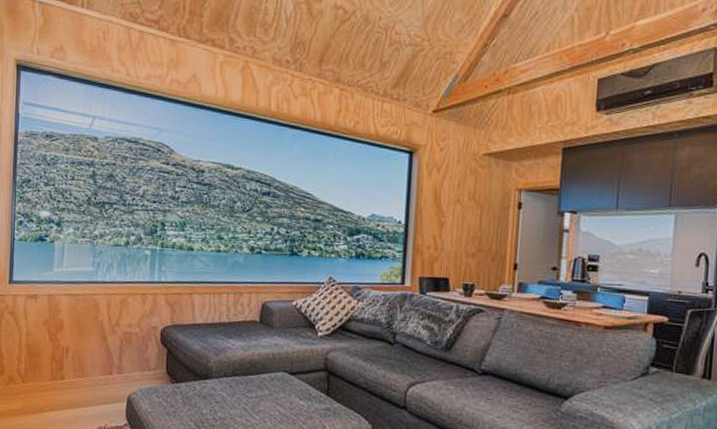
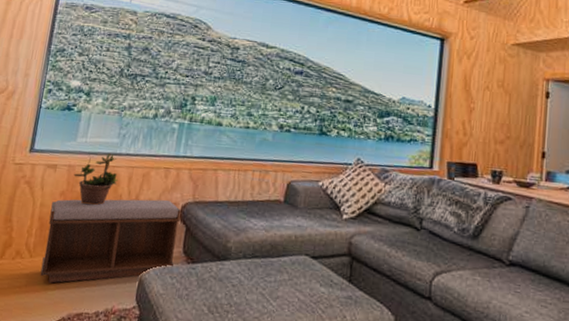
bench: none [34,324,161,406] -> present [40,199,181,284]
potted plant: none [54,281,97,333] -> present [74,153,118,206]

